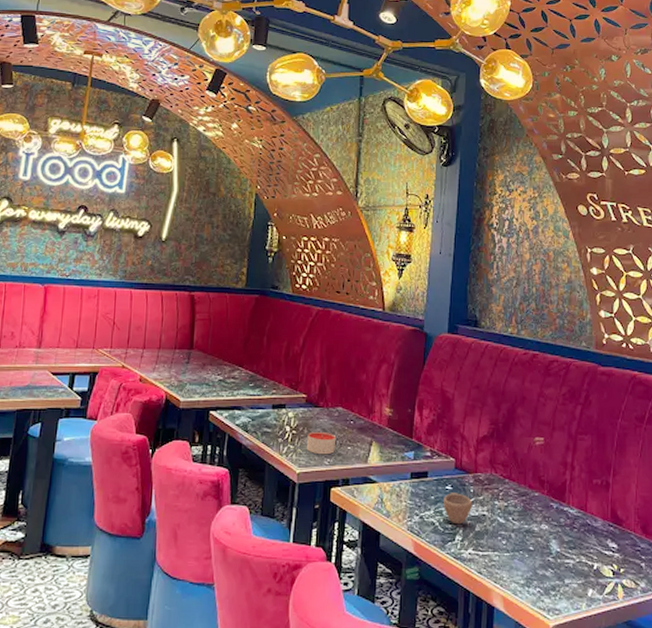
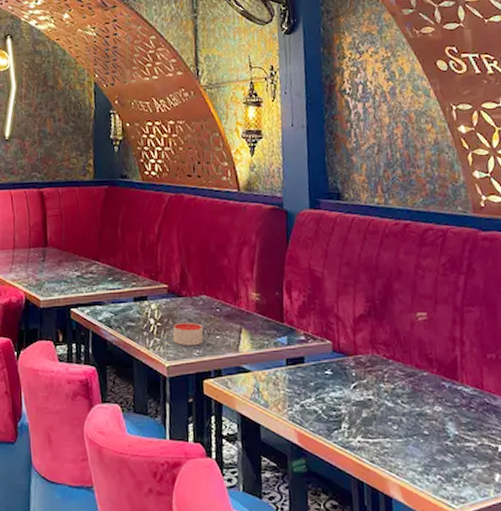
cup: present [442,493,473,525] -> none [323,377,357,412]

